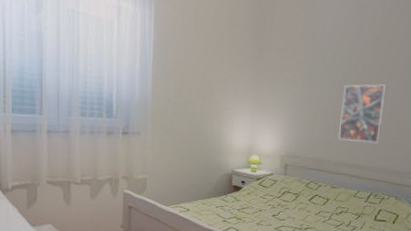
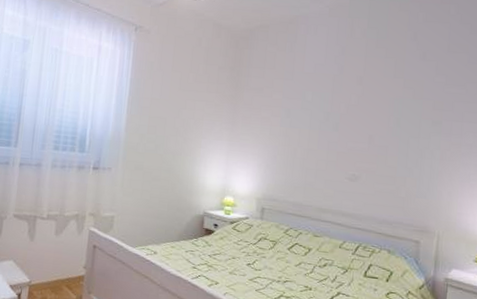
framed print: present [338,84,387,144] -> none [319,125,373,189]

